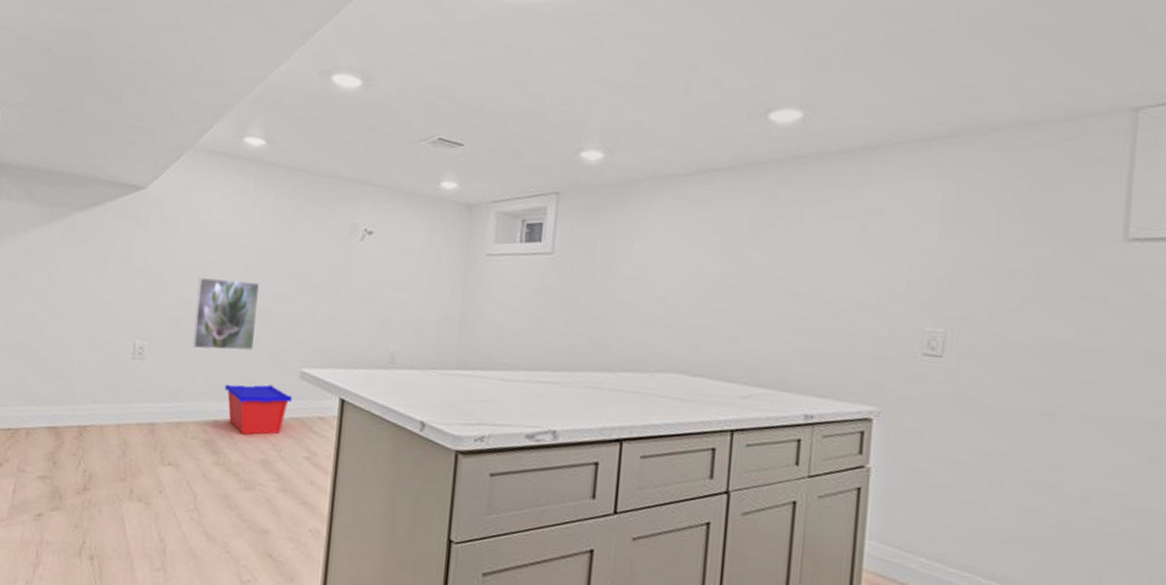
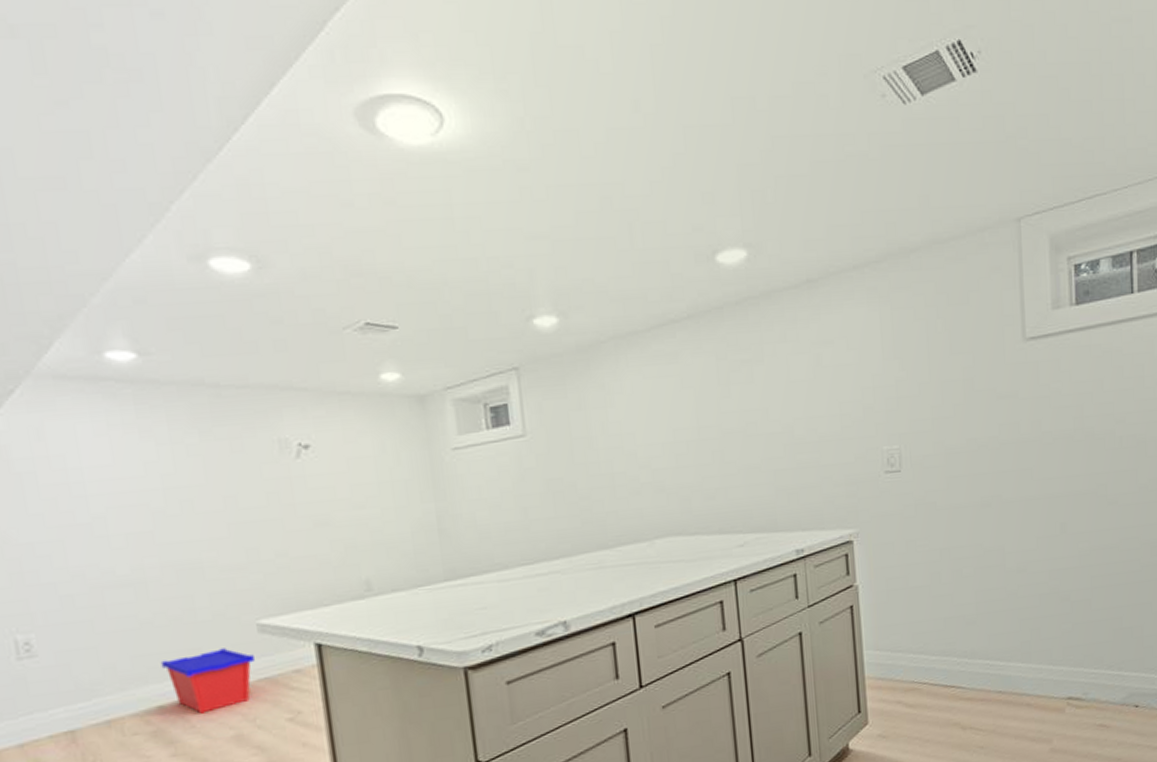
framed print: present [192,278,260,351] -> none [87,531,189,628]

